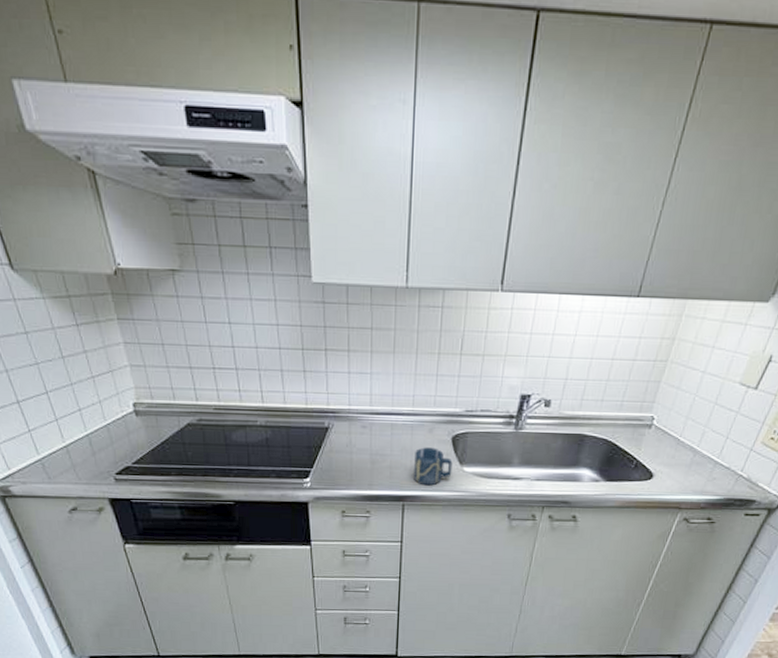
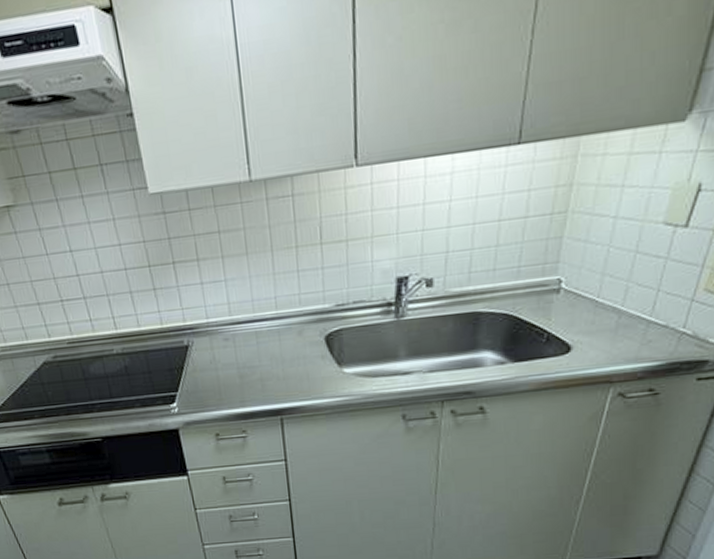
cup: present [414,447,453,486] -> none [286,351,331,395]

